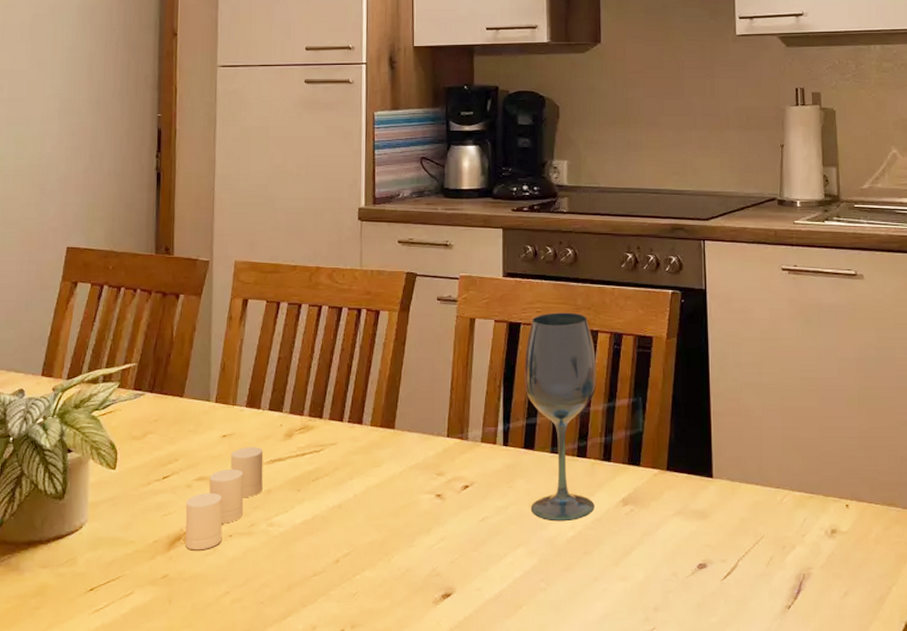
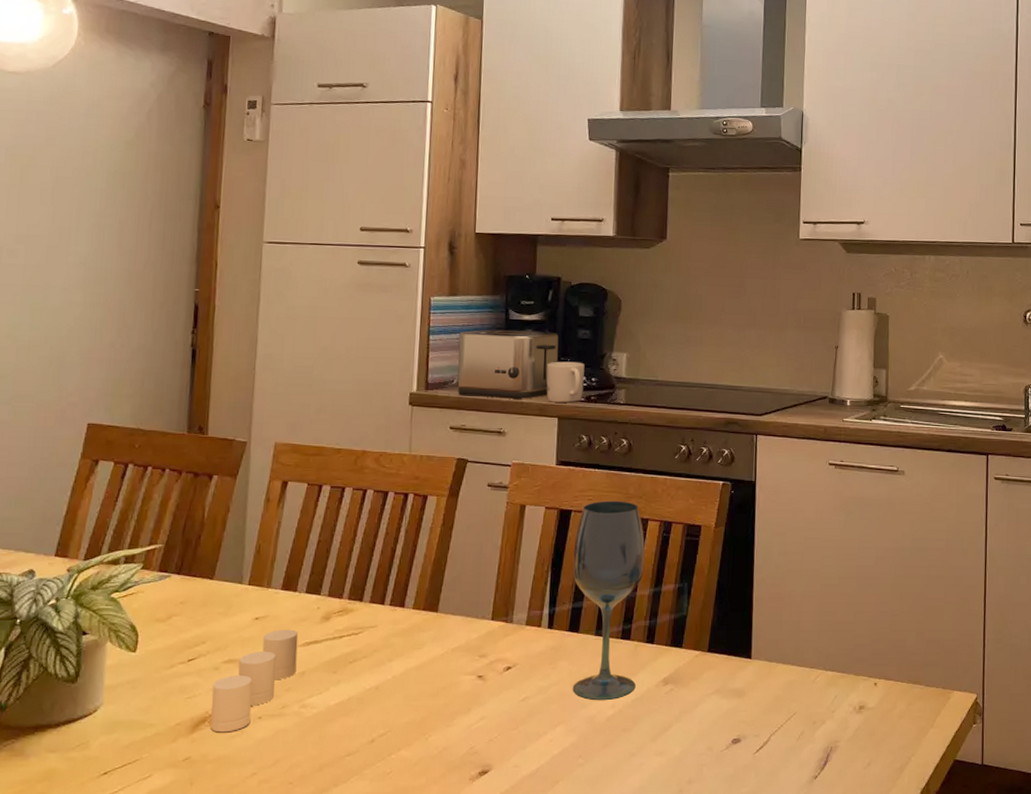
toaster: none [402,141,500,212] -> present [457,329,559,400]
mug: none [488,171,526,213] -> present [546,361,585,403]

